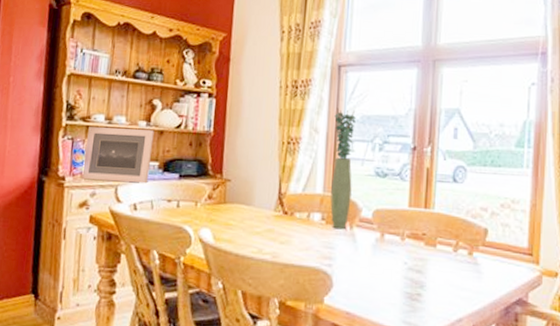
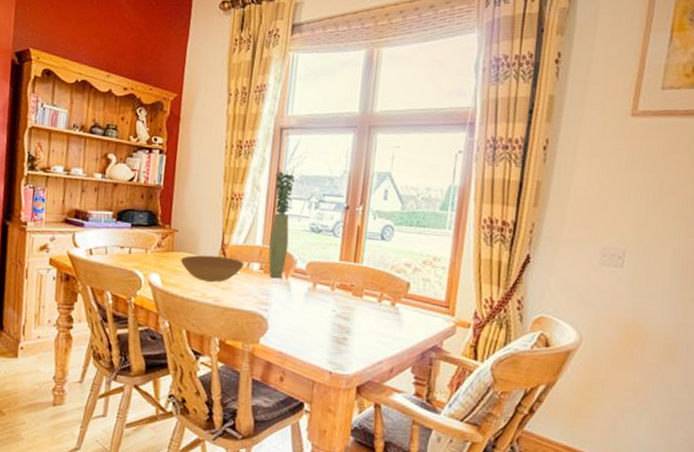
picture frame: present [80,127,154,184] -> none [41,177,109,231]
bowl: none [233,206,304,236] -> present [180,255,244,282]

